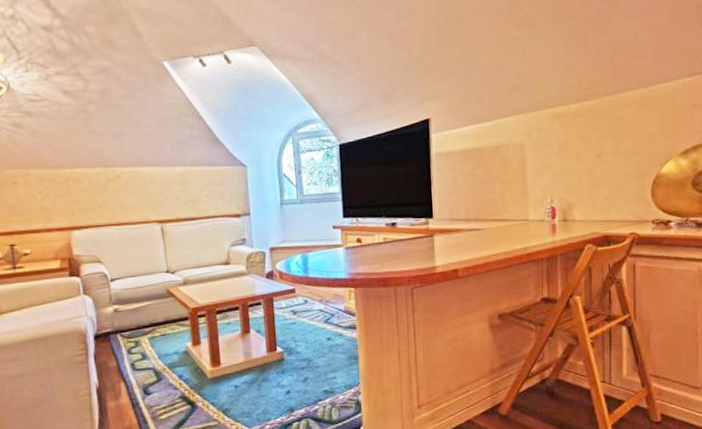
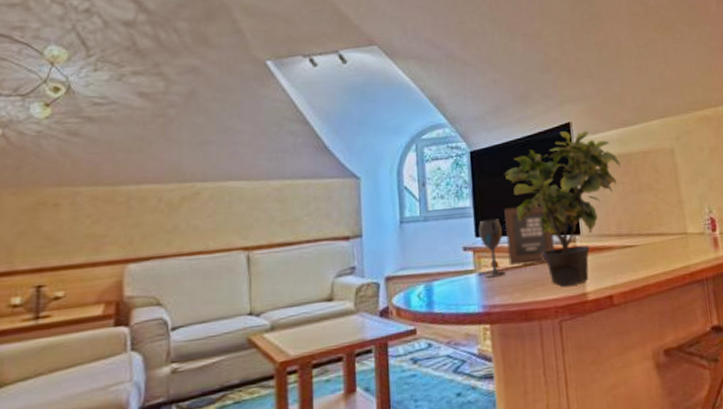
wine glass: none [346,203,368,252] -> present [479,218,506,278]
picture frame: none [367,193,411,242] -> present [504,206,556,265]
potted plant: none [368,126,473,261] -> present [504,131,621,287]

